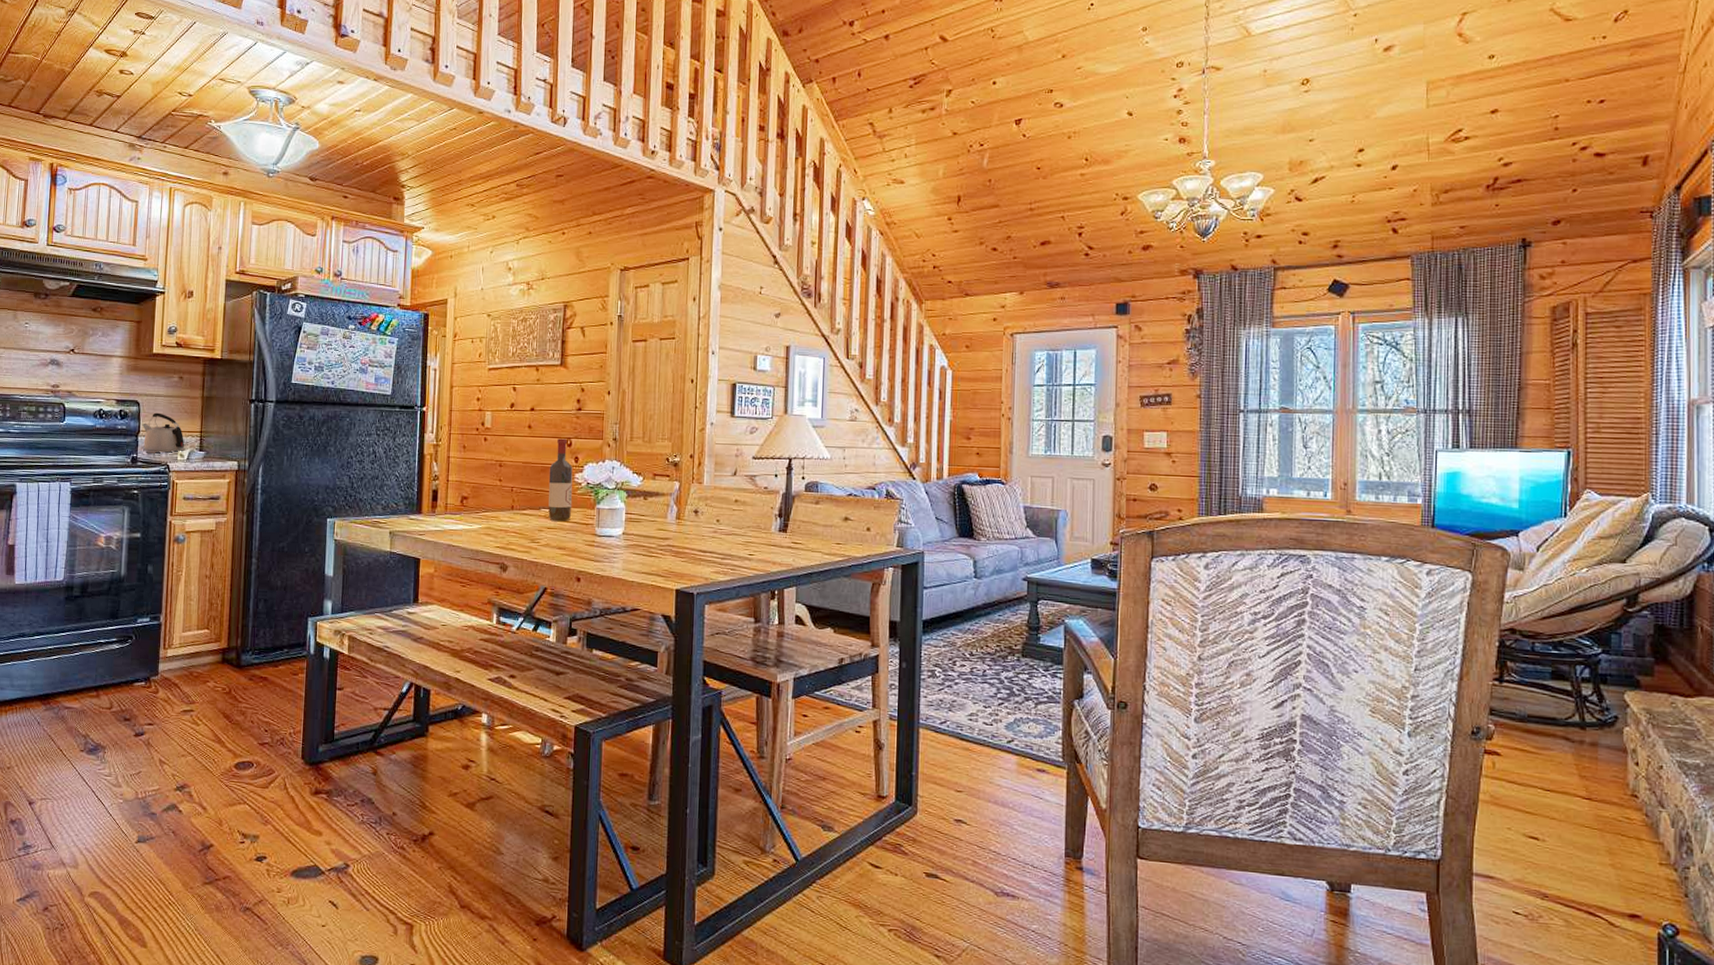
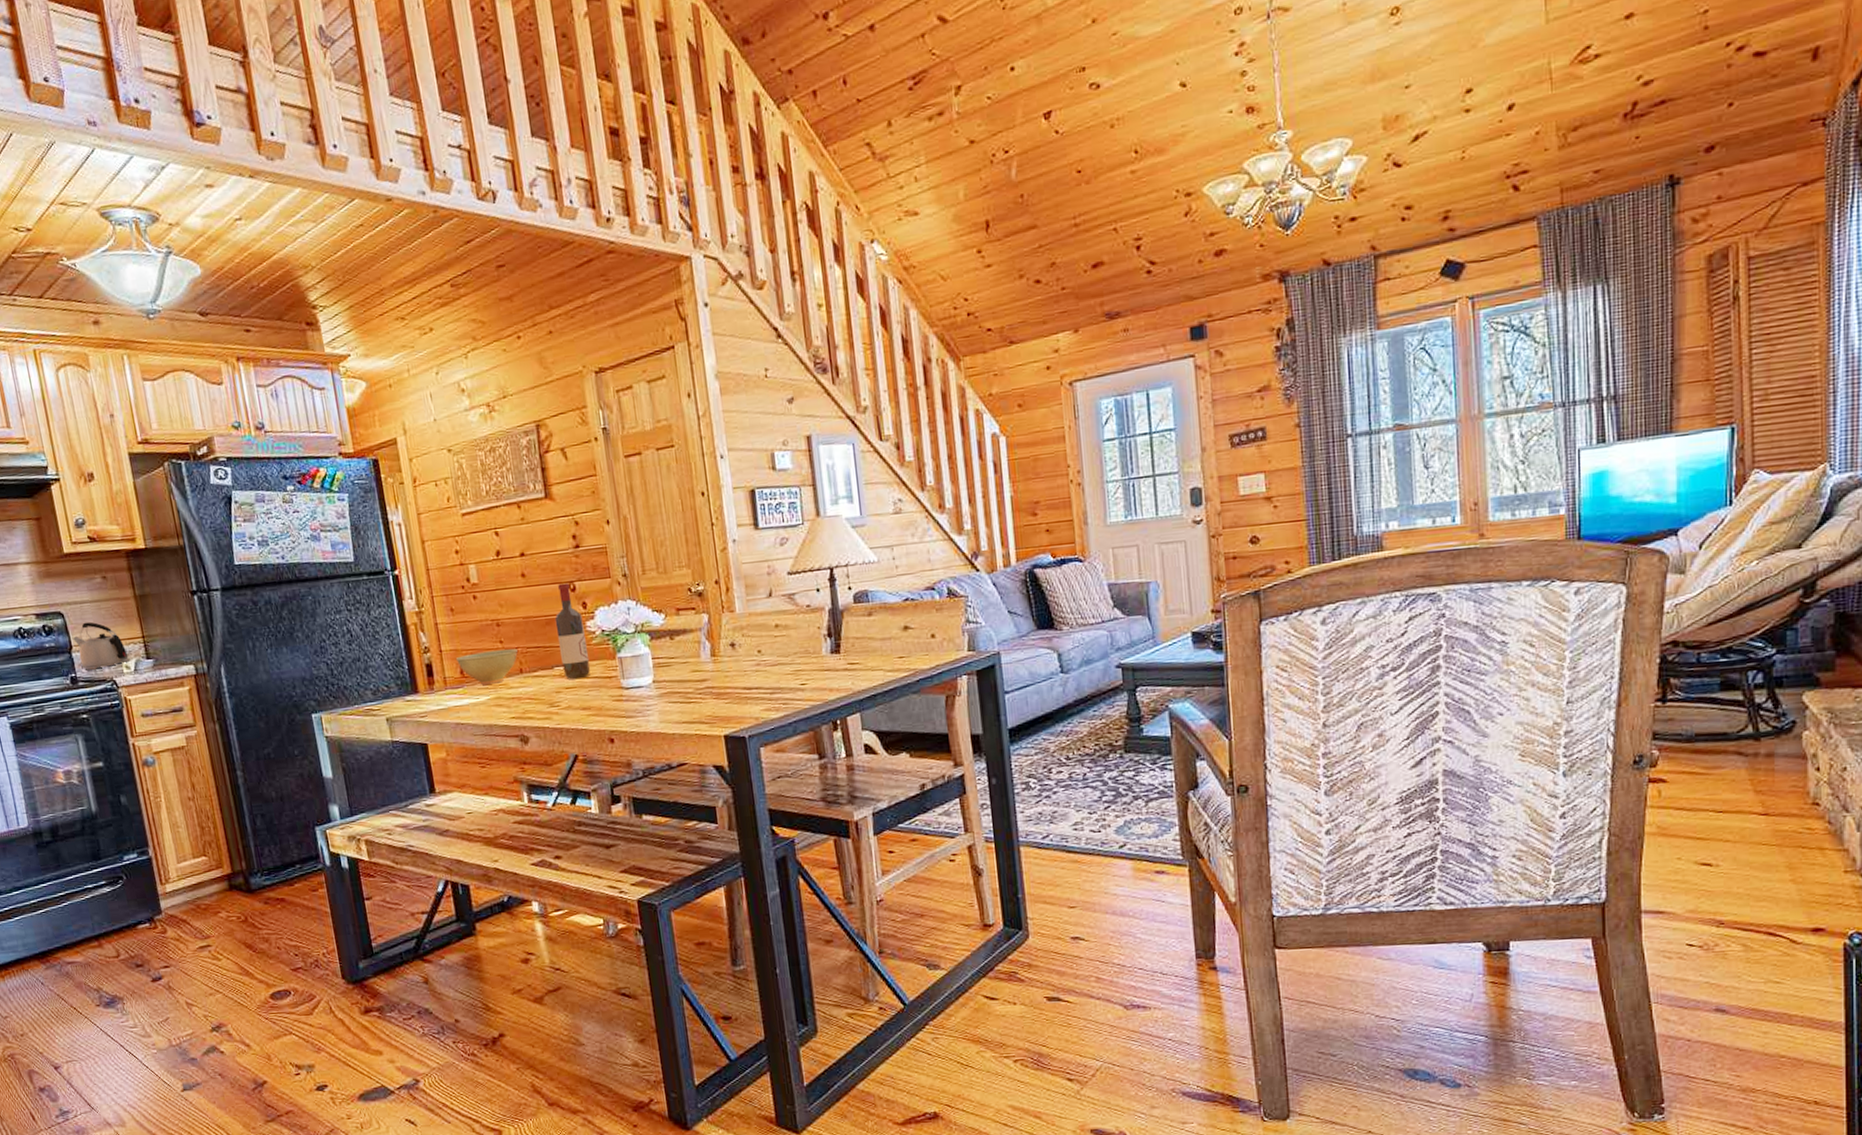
bowl: none [459,486,513,515] -> present [455,648,518,685]

